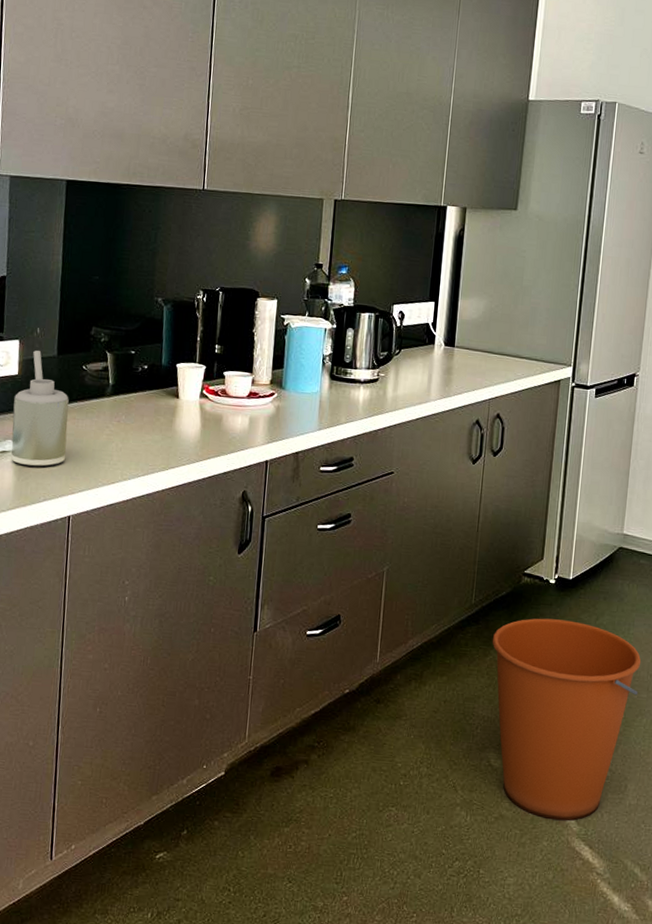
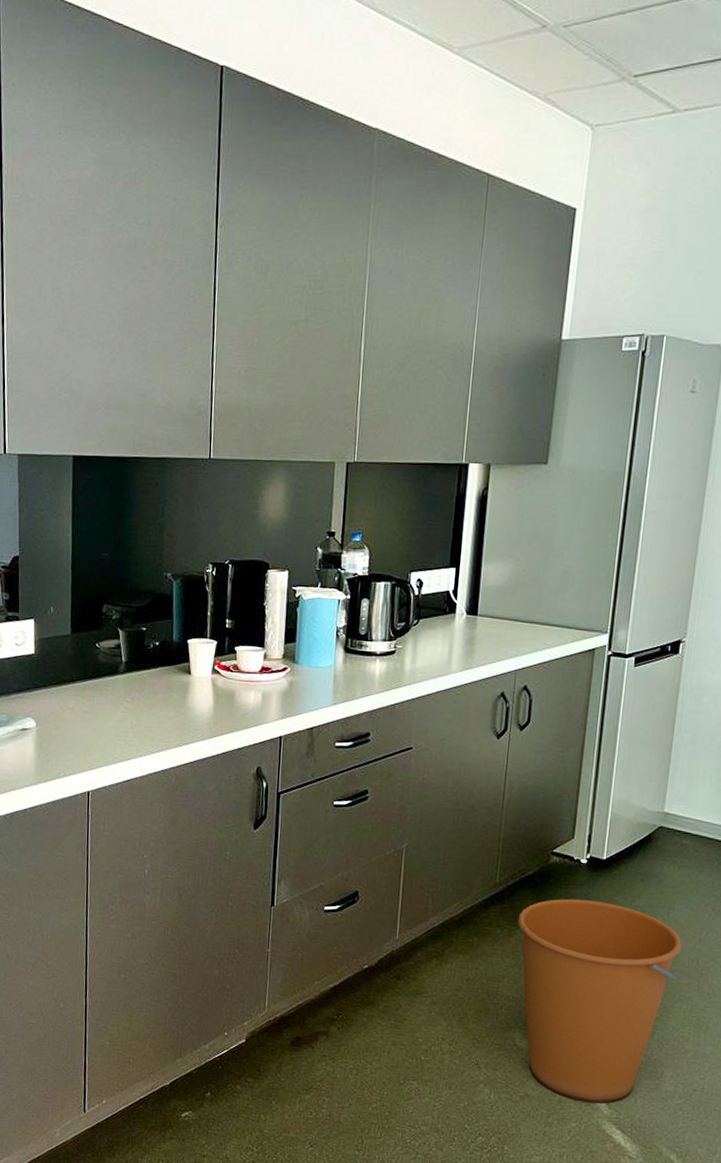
soap dispenser: present [11,350,69,468] -> none [31,629,84,744]

